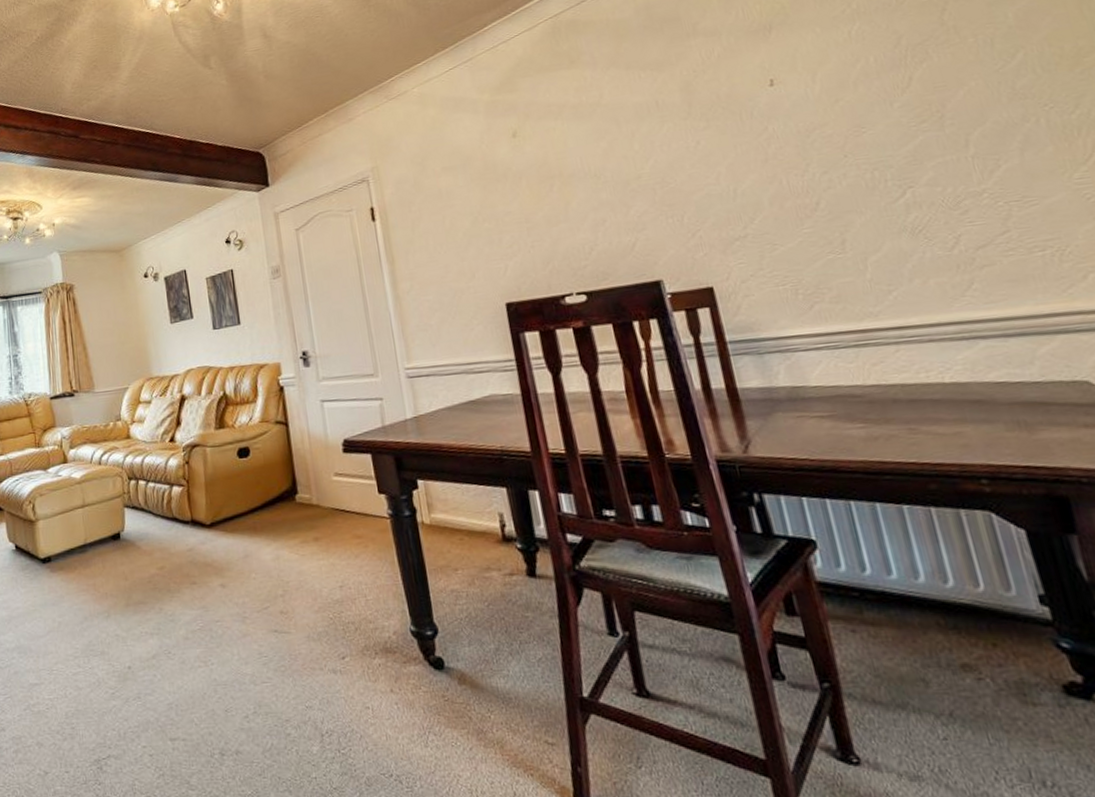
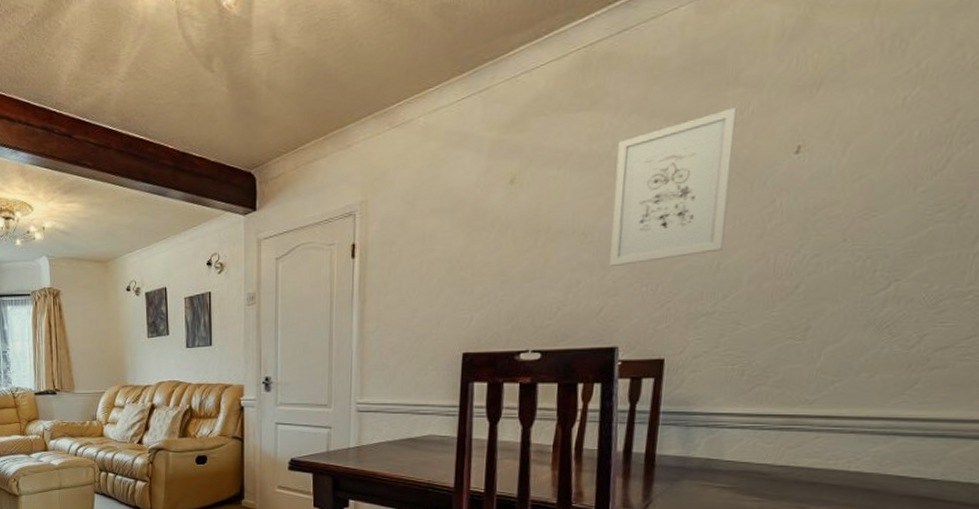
wall art: none [605,53,734,204] -> present [609,107,737,267]

